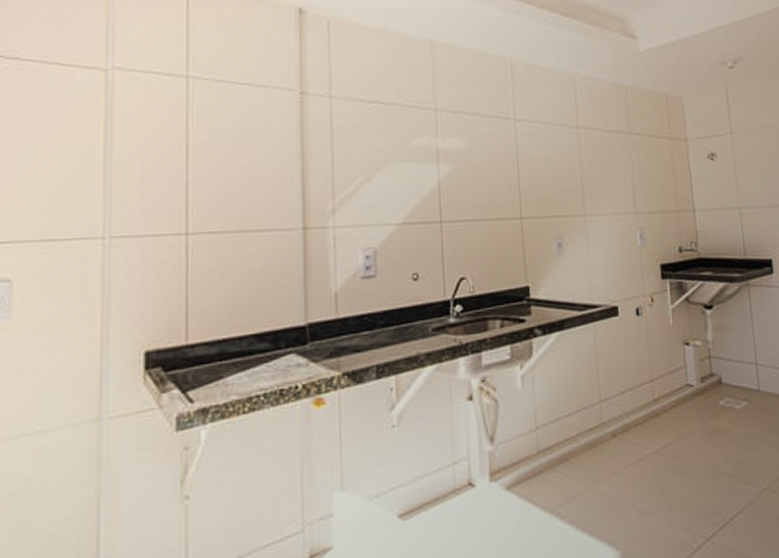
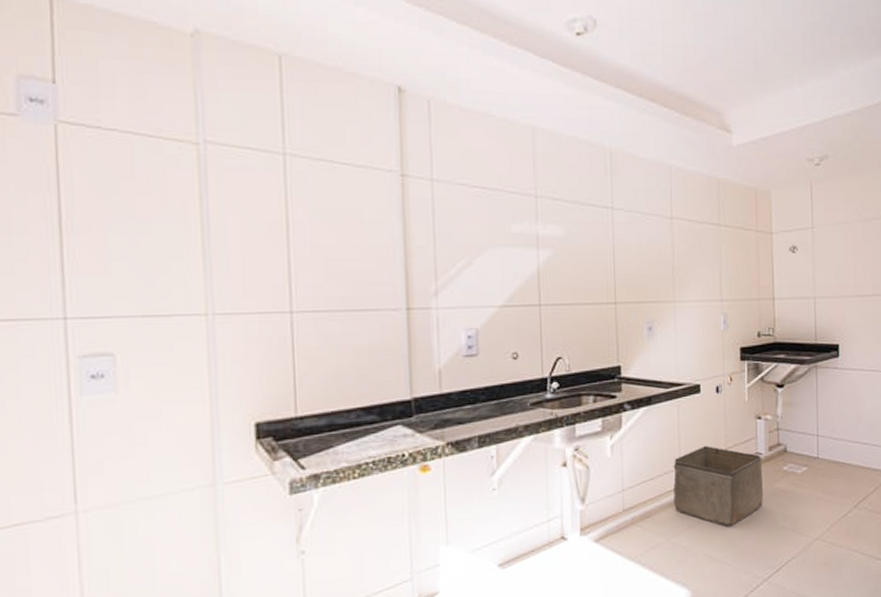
storage bin: none [592,375,699,473] -> present [673,445,763,527]

